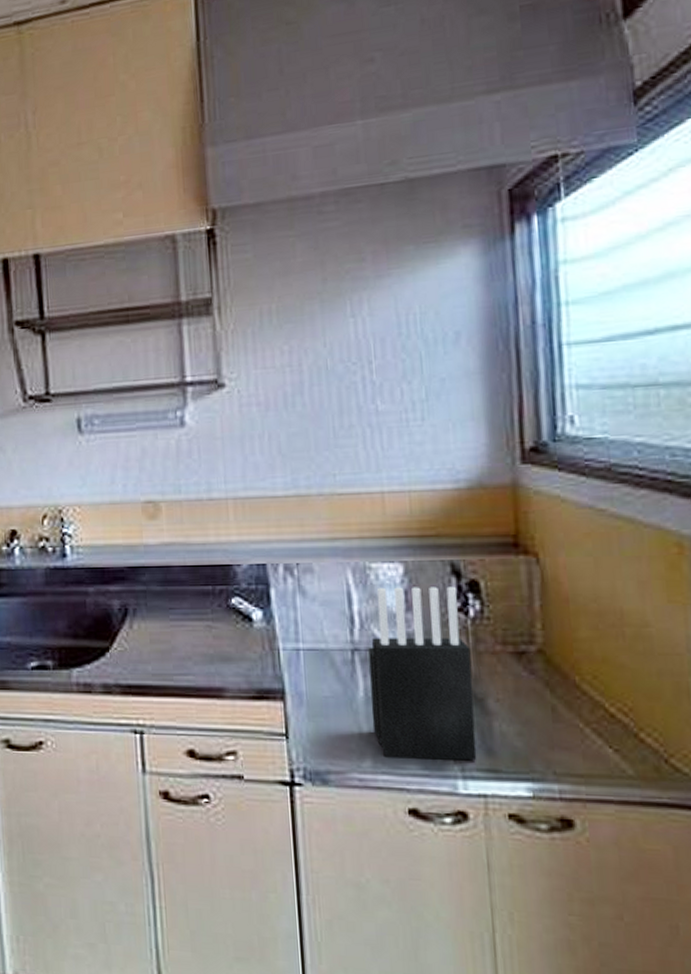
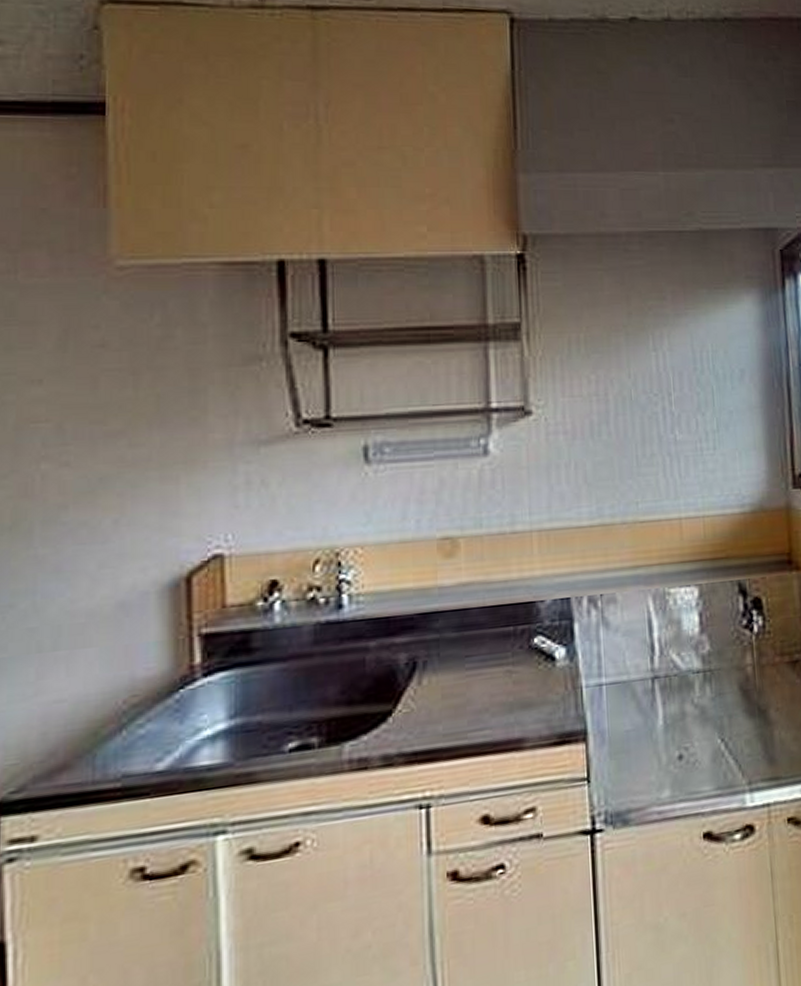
knife block: present [368,586,477,761] -> none [667,605,762,785]

